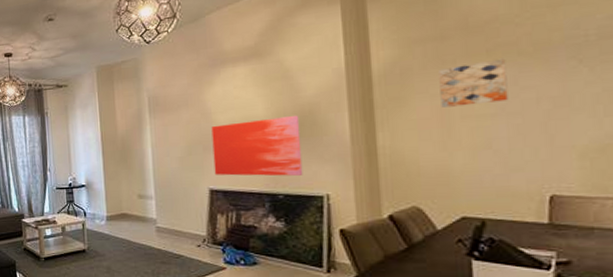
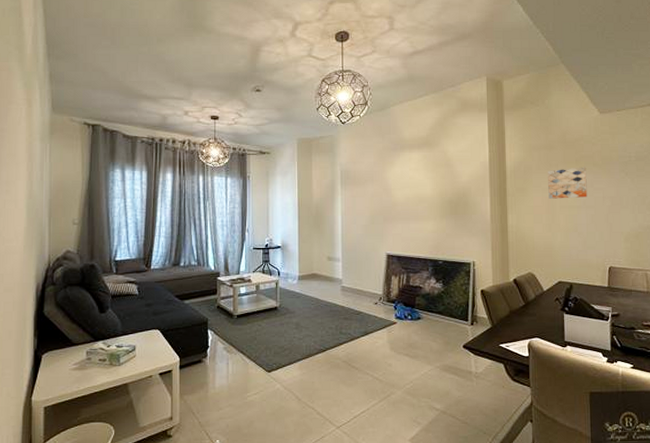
wall art: present [211,115,303,176] -> none [391,196,457,245]

